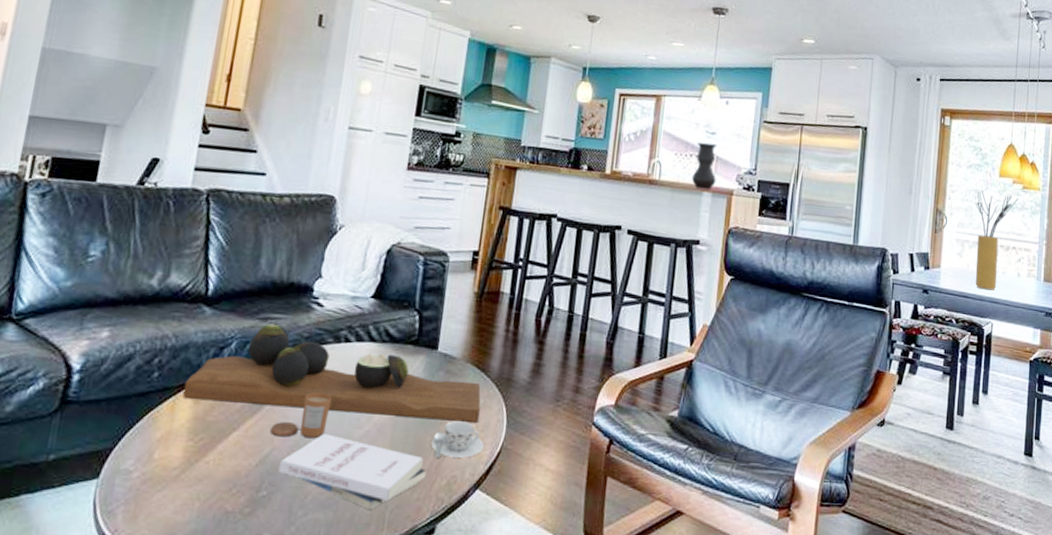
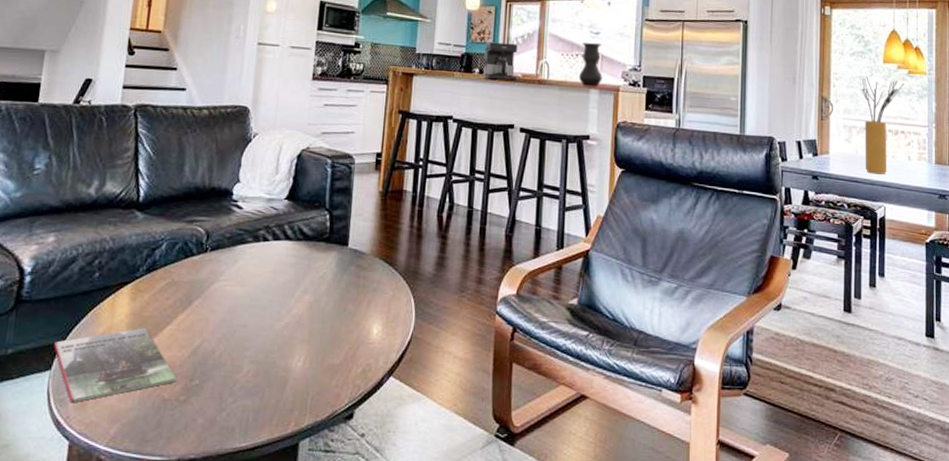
magazine: none [103,434,242,515] -> present [54,328,177,403]
decorative tray: present [182,323,481,422] -> none [121,225,390,313]
candle: present [270,393,332,438] -> none [200,288,254,330]
books: present [278,433,427,511] -> none [209,326,344,397]
teacup: present [430,421,484,458] -> none [345,312,395,347]
coffee maker: none [591,137,630,181] -> present [482,42,518,82]

